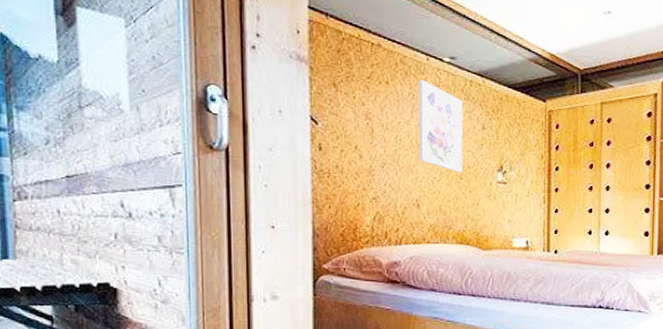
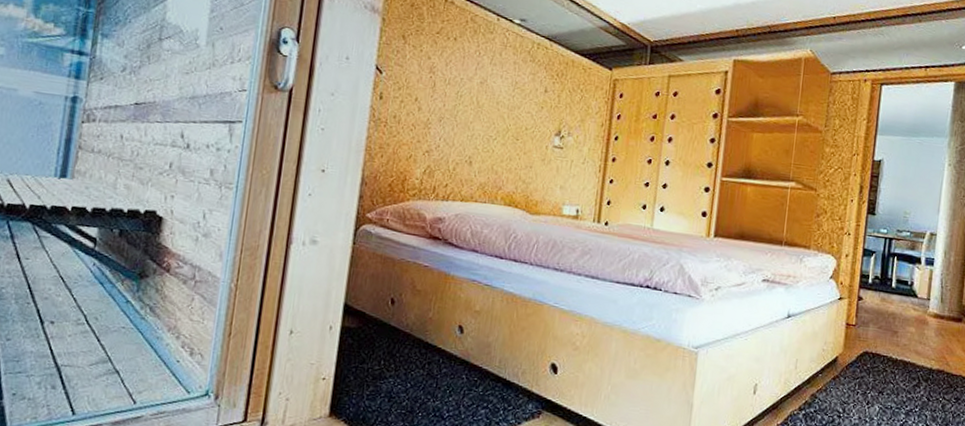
wall art: present [418,80,463,173] -> none [476,39,528,134]

